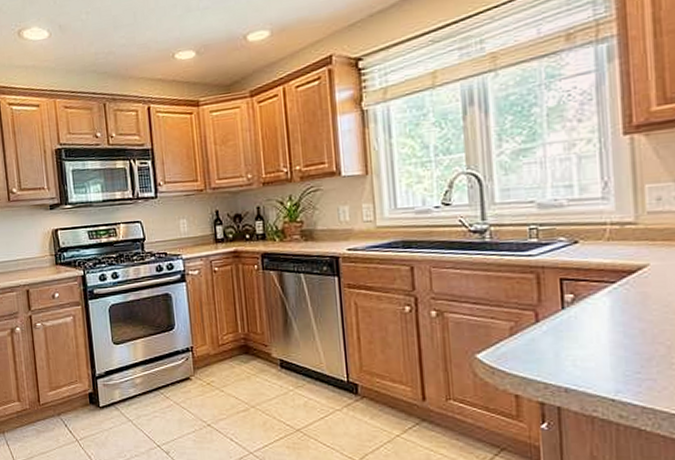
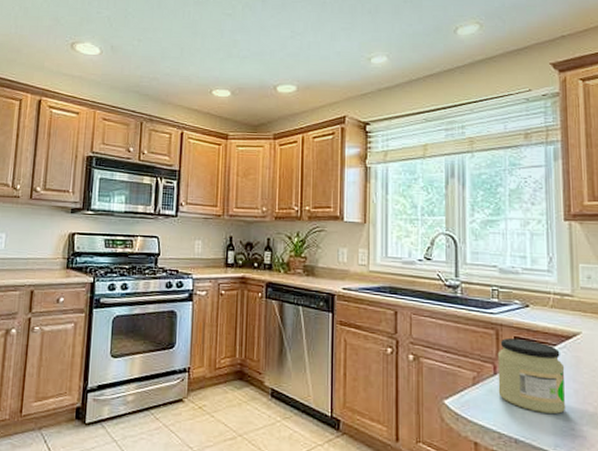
jar: none [539,279,630,359] -> present [497,337,566,415]

